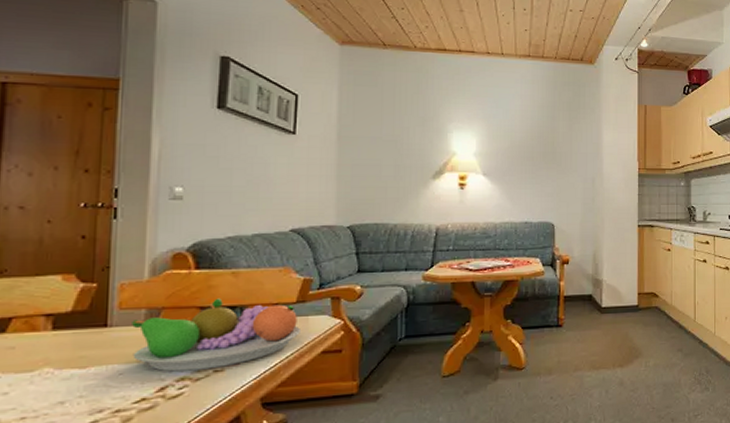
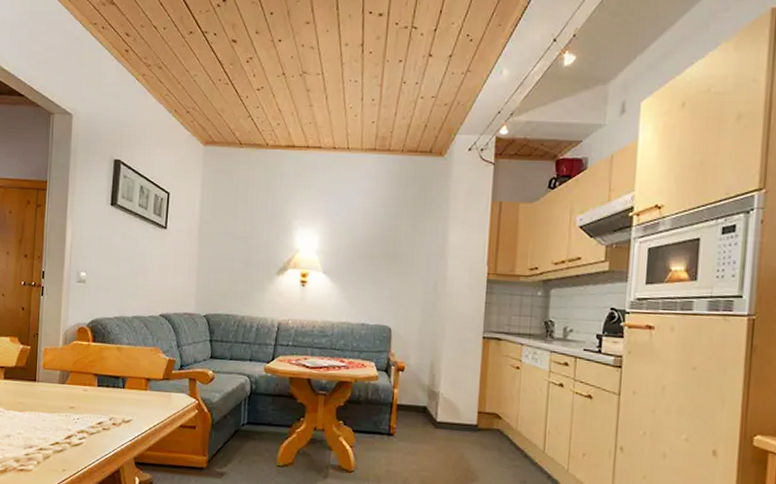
fruit bowl: present [132,298,300,372] -> none [51,368,165,427]

